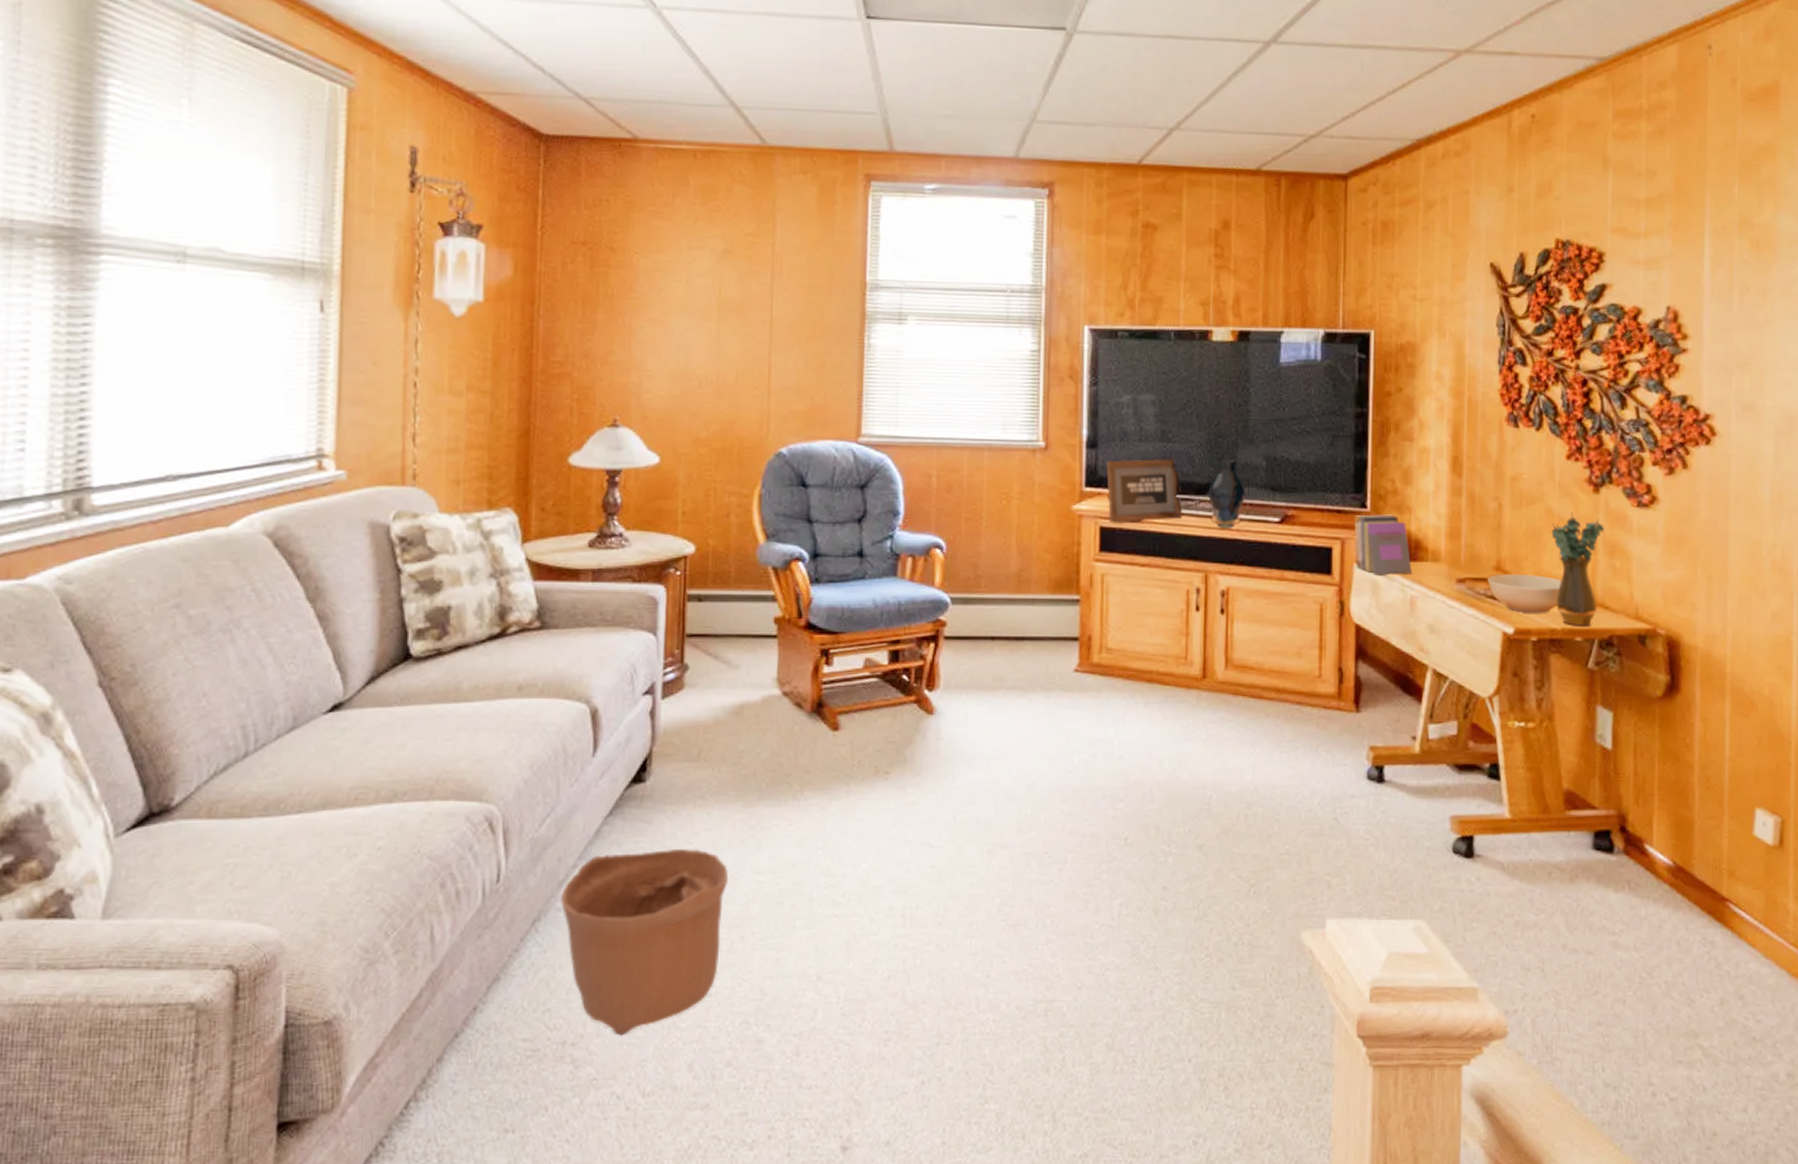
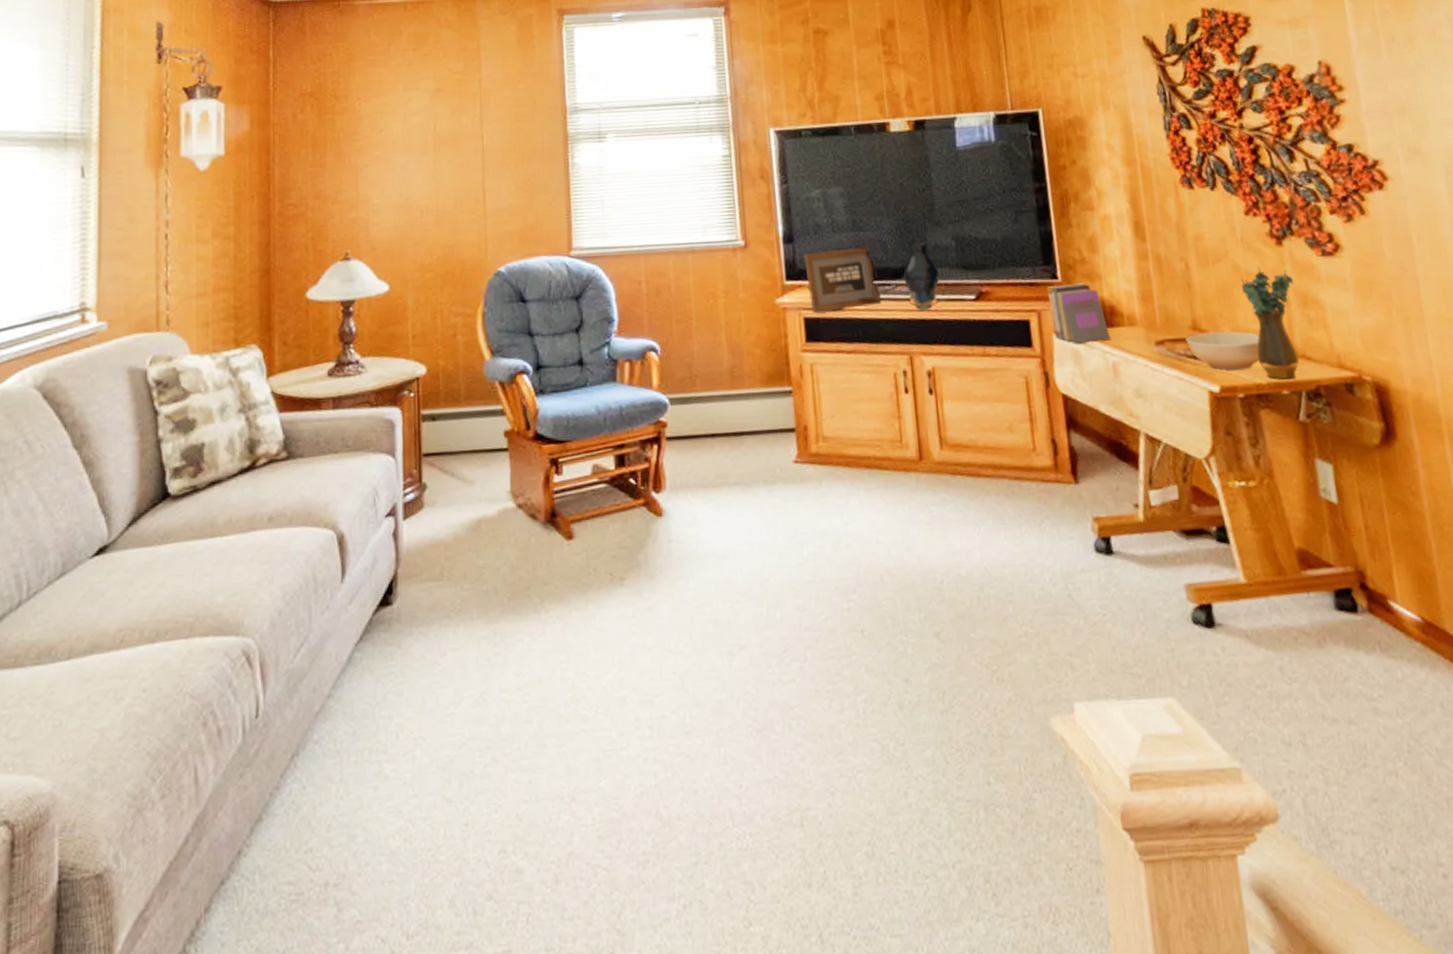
basket: present [561,848,728,1036] -> none [318,669,477,873]

